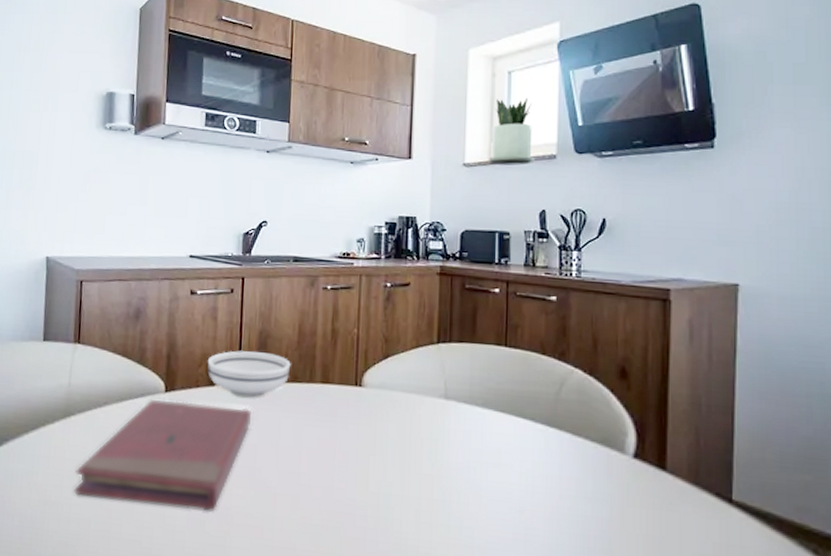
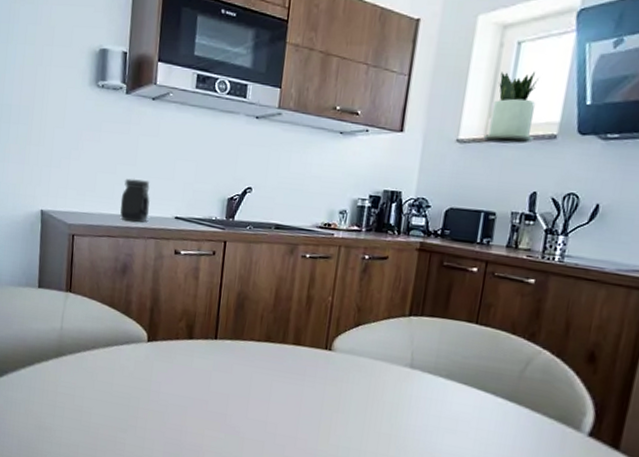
book: present [74,398,252,510] -> none [65,346,226,447]
jar: none [131,218,162,264] -> present [120,178,150,223]
bowl: present [207,350,291,398] -> none [187,309,266,353]

